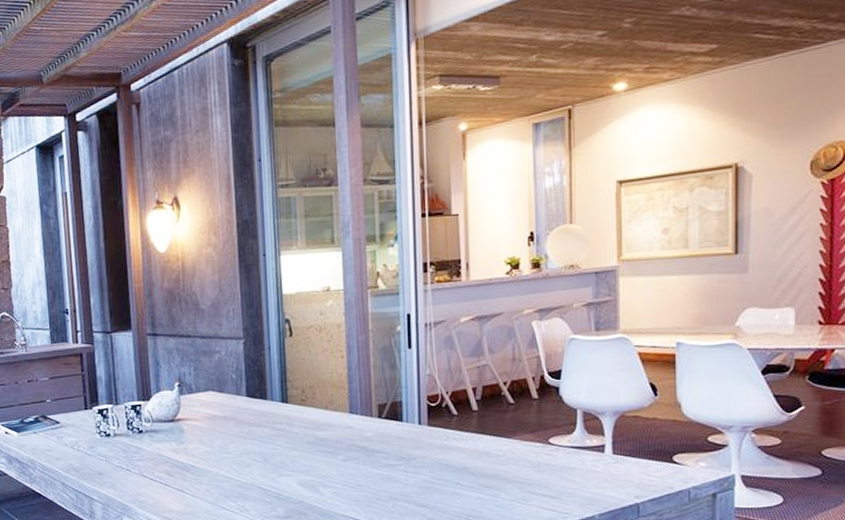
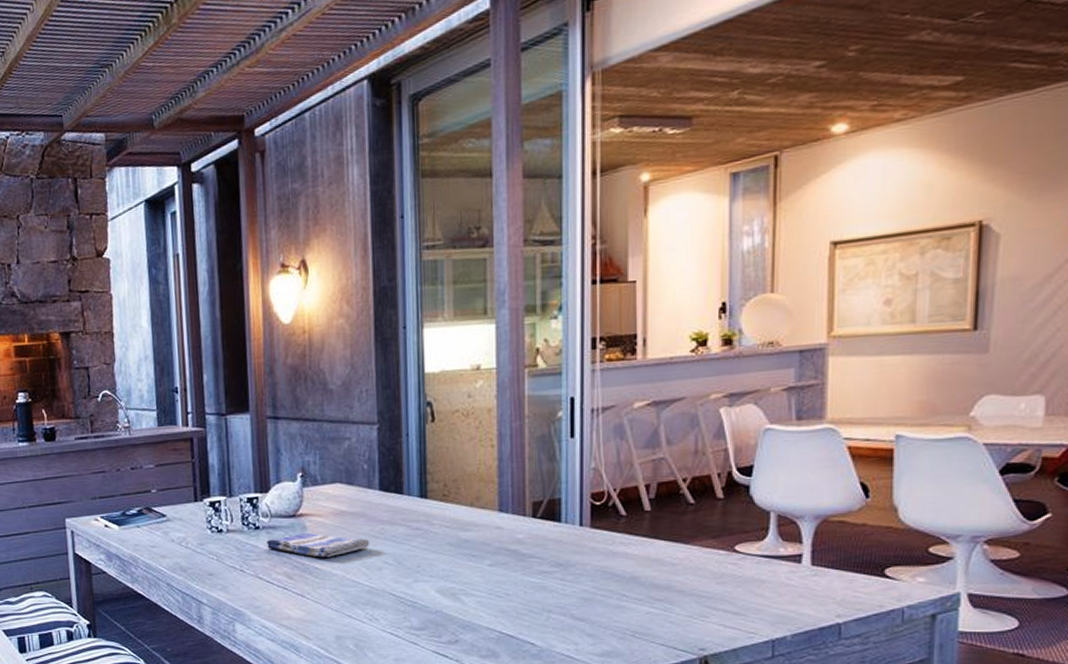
dish towel: none [149,436,240,457] -> present [267,533,370,558]

